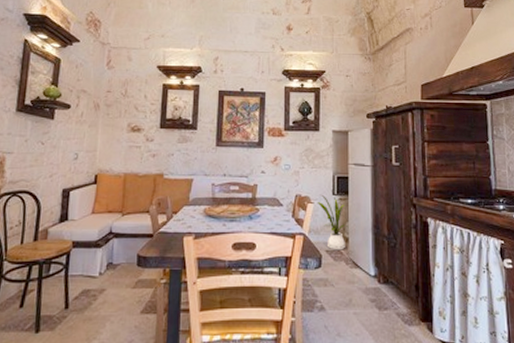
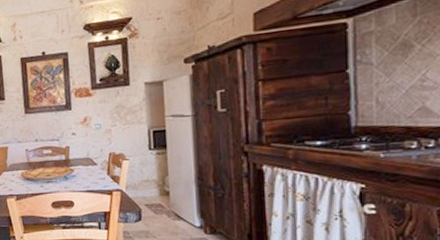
house plant: present [317,194,349,250] -> none [132,150,169,204]

